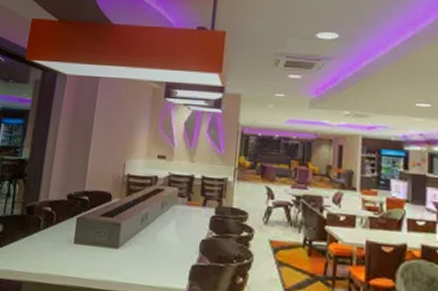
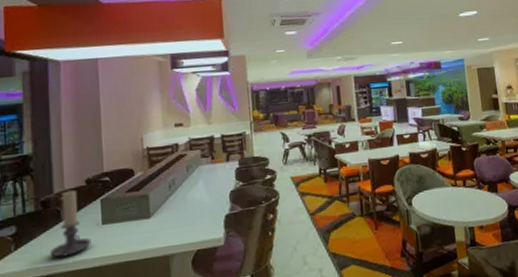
candle holder: none [25,201,62,268] -> present [50,189,91,258]

